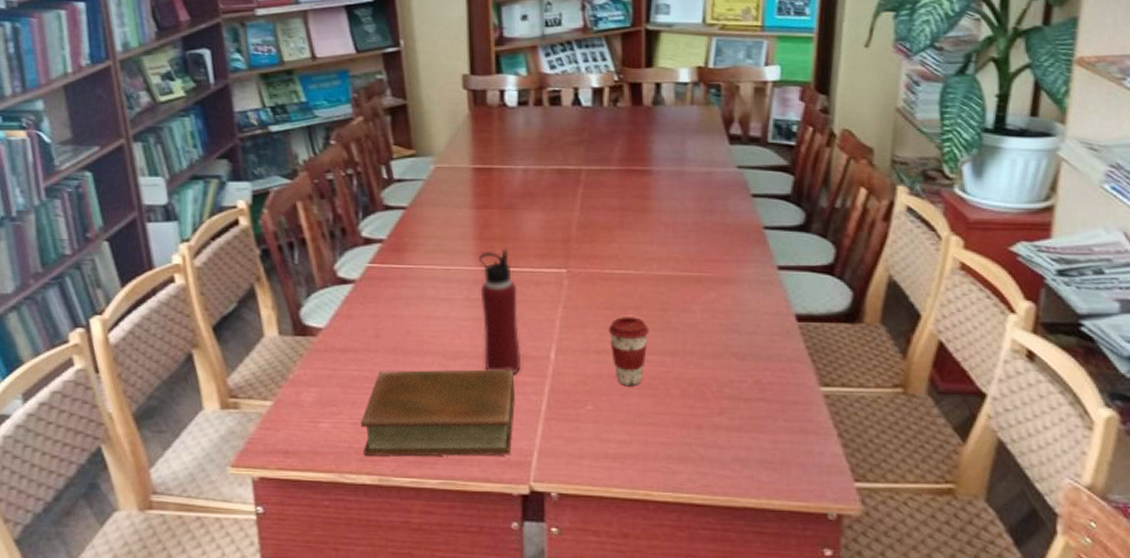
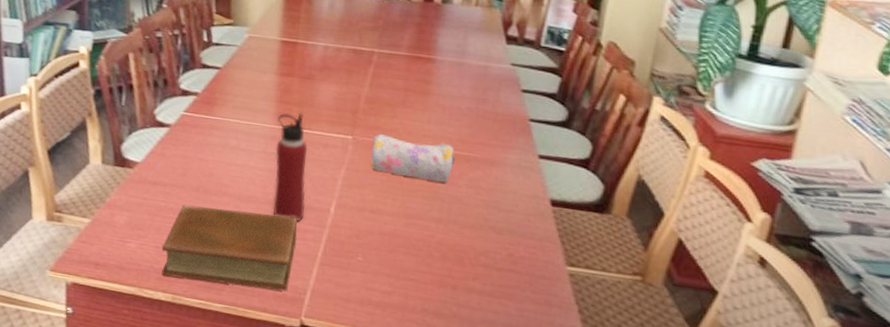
pencil case: none [589,262,685,310] -> present [371,133,455,183]
coffee cup: present [608,317,649,385] -> none [383,183,419,245]

